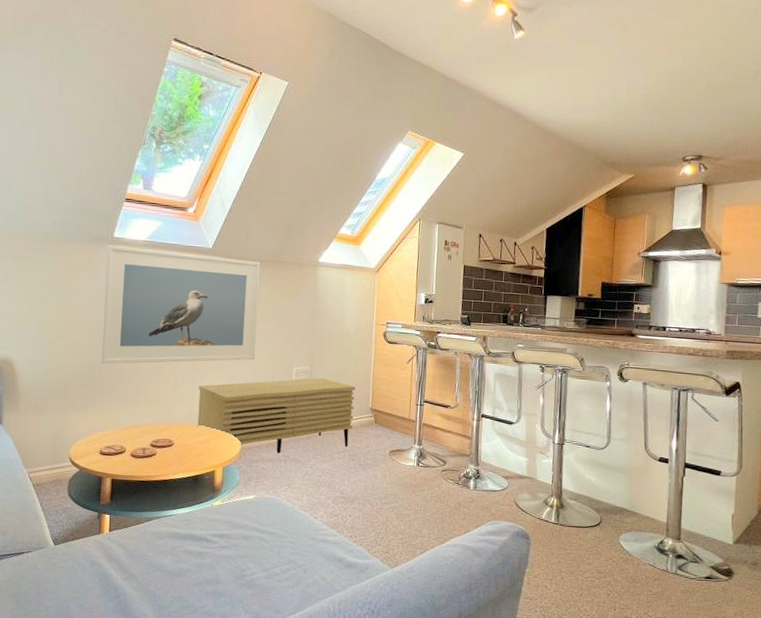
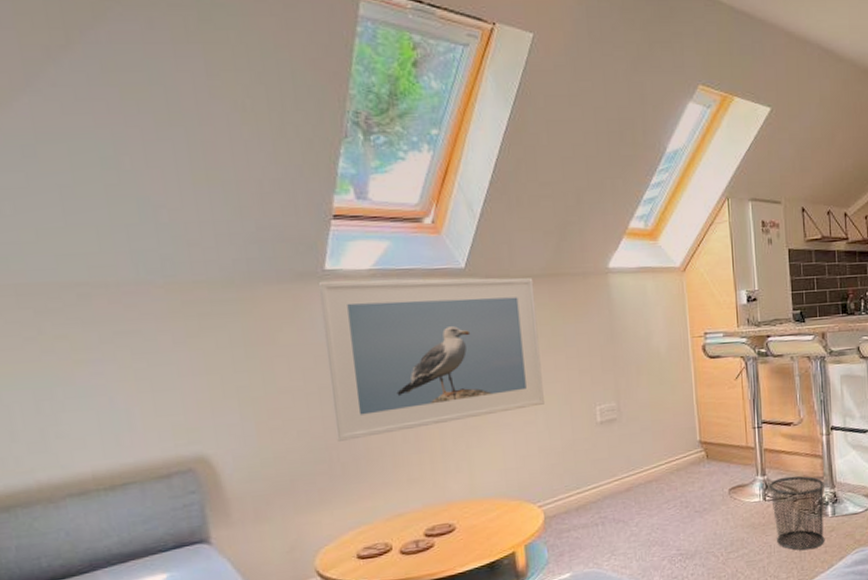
sideboard: present [197,378,356,453] -> none [476,414,680,516]
waste bin: none [423,449,471,514] -> present [769,475,825,551]

